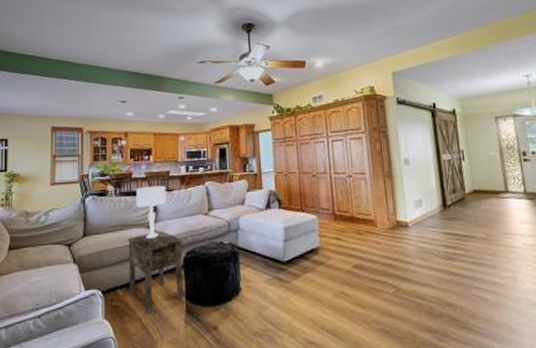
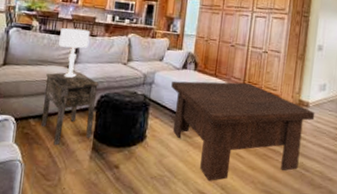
coffee table: none [258,212,418,328] -> present [171,81,315,181]

